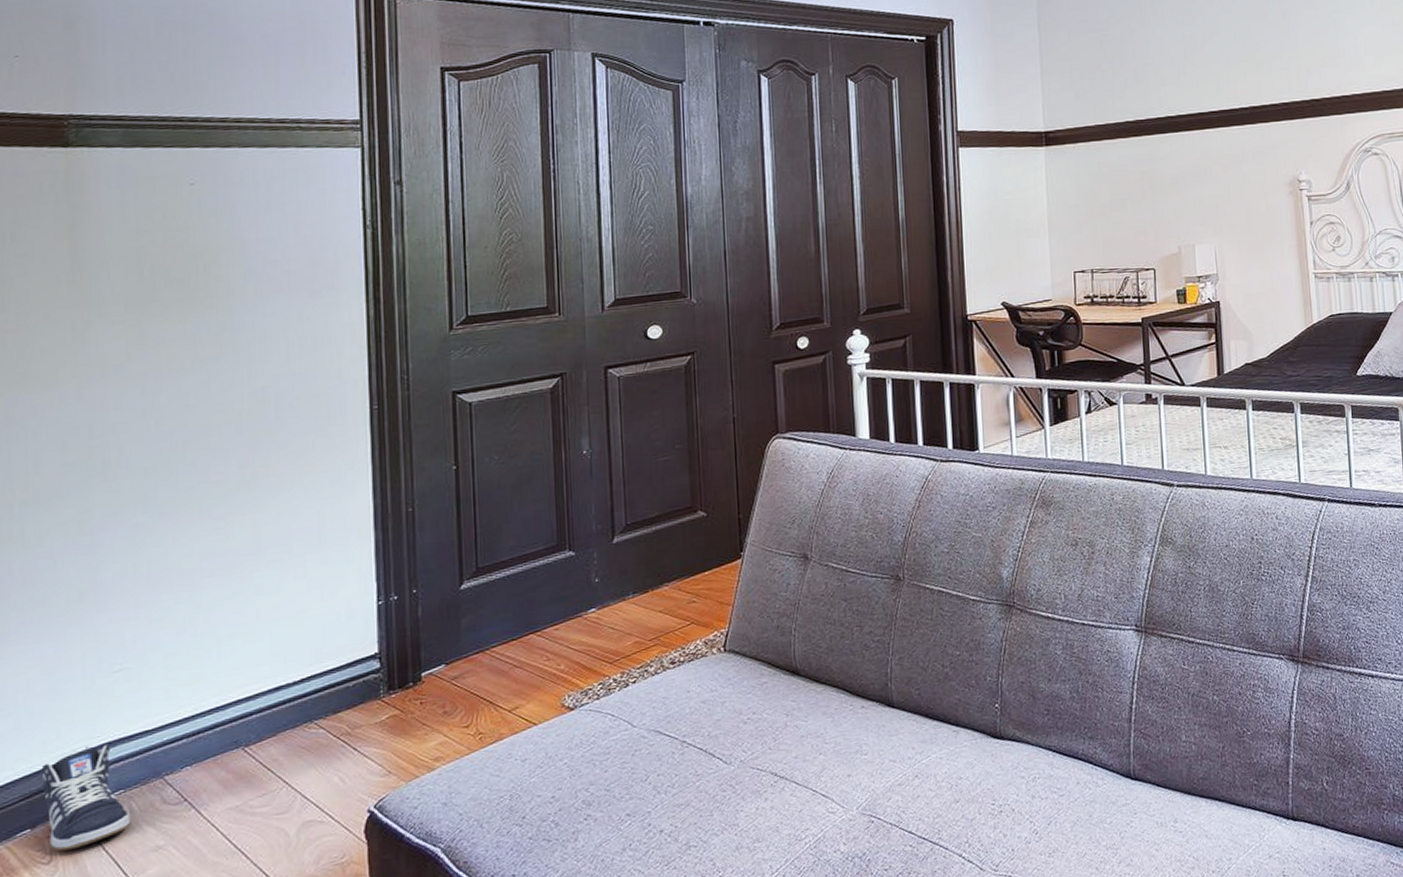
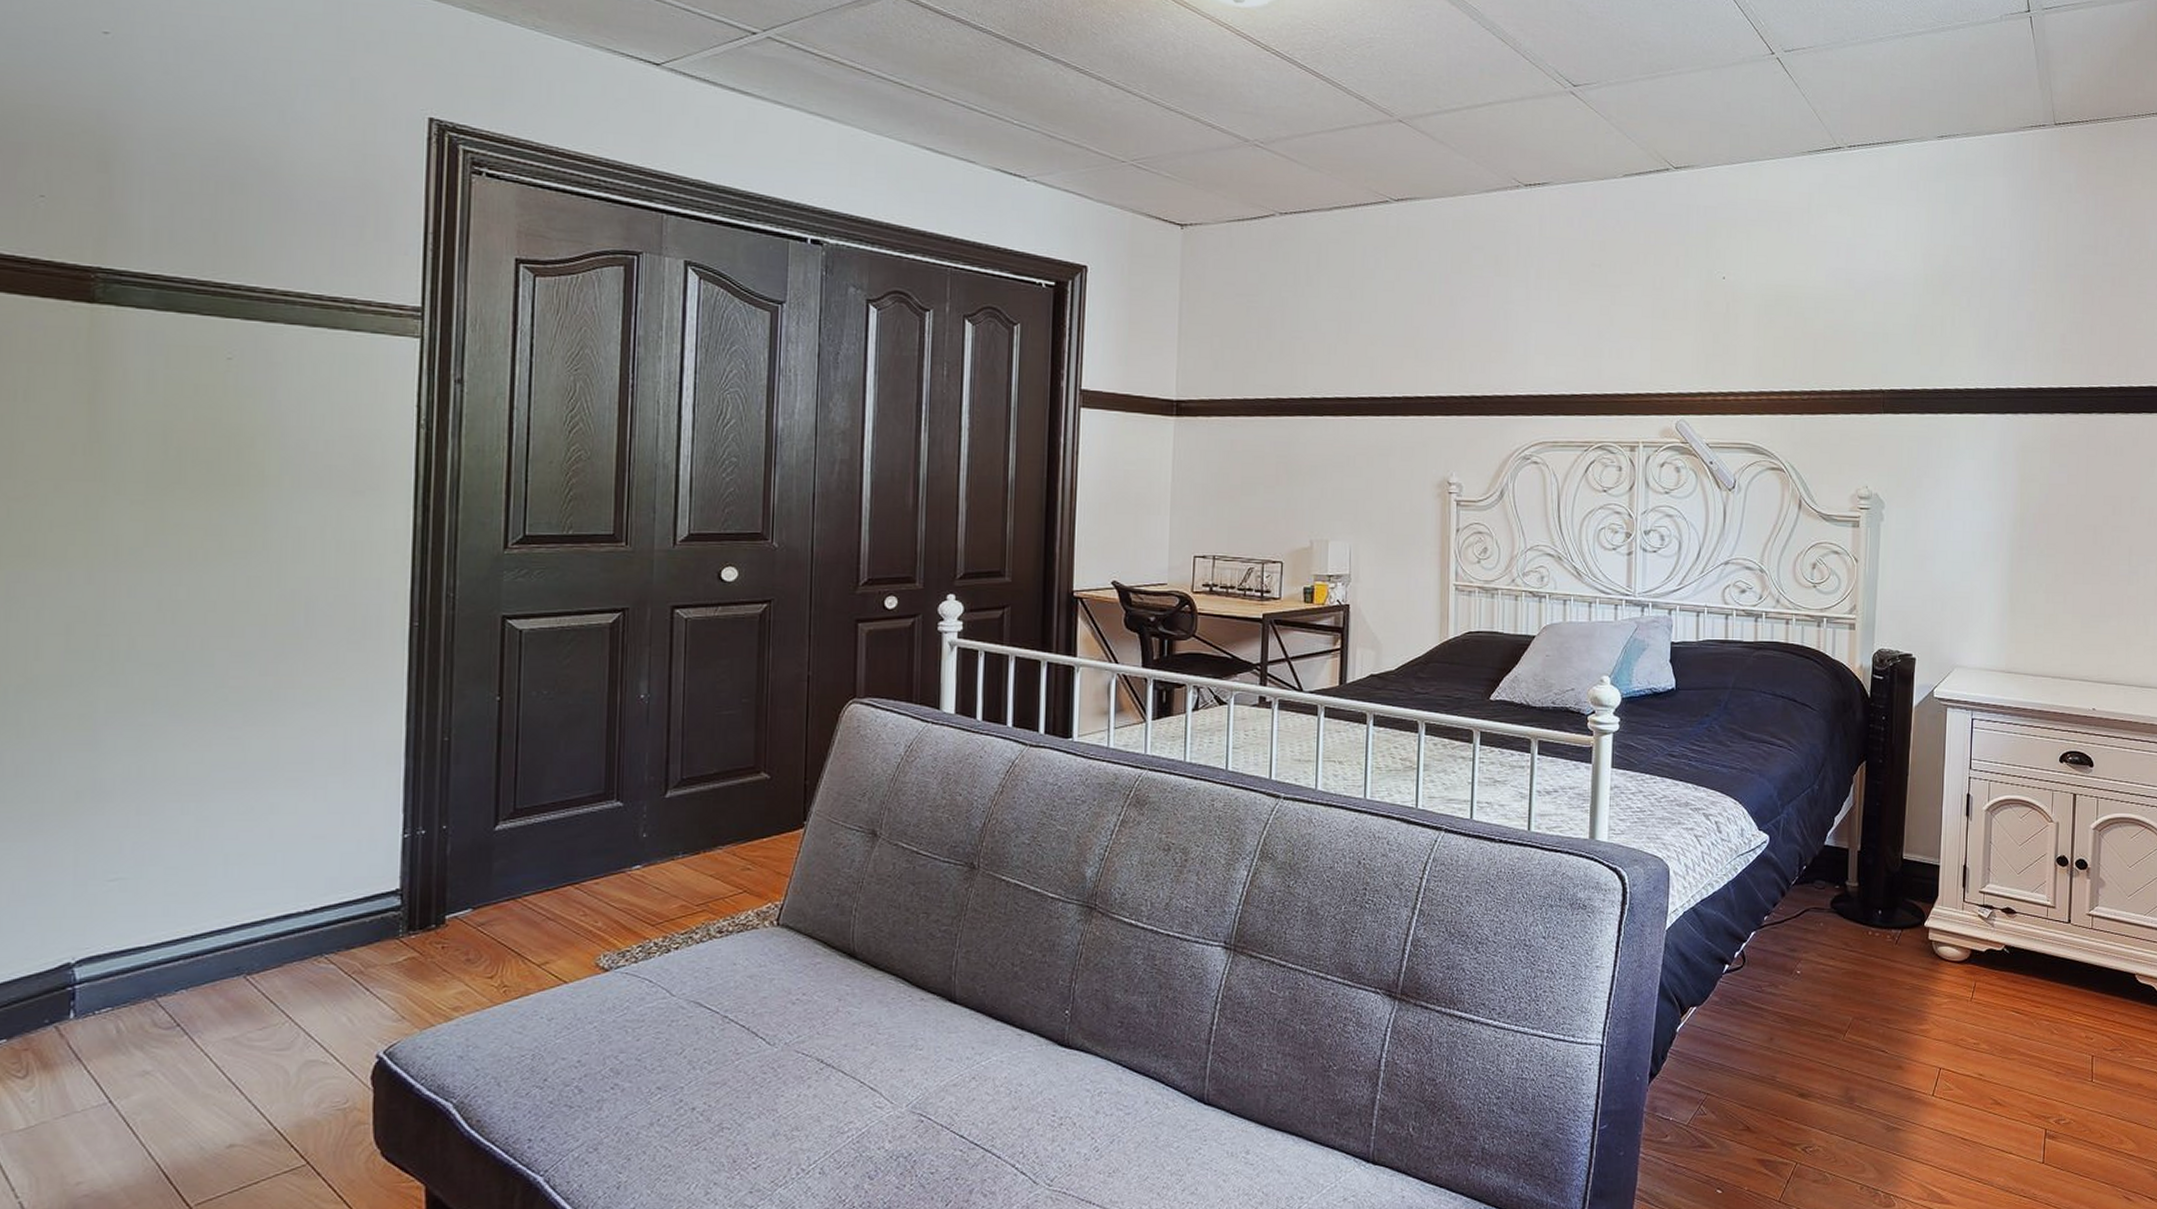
sneaker: present [41,744,131,851] -> none [22,957,117,1066]

